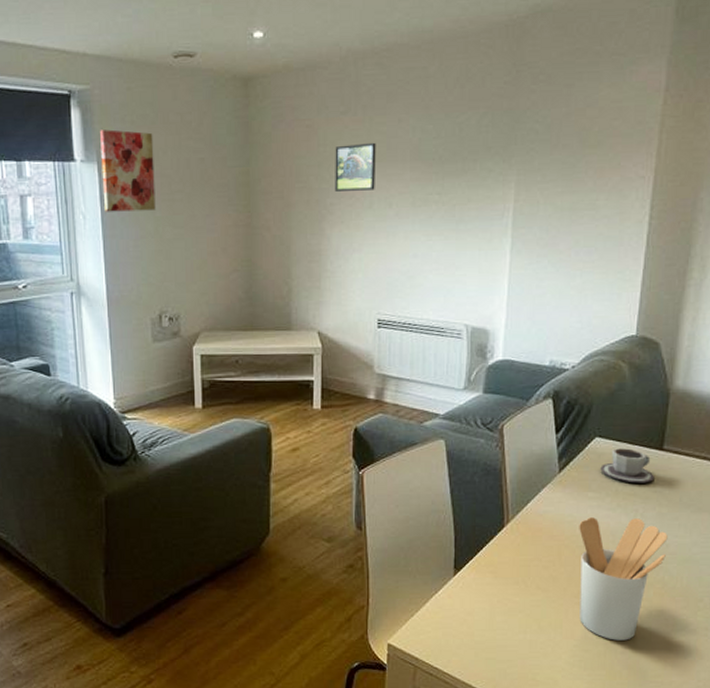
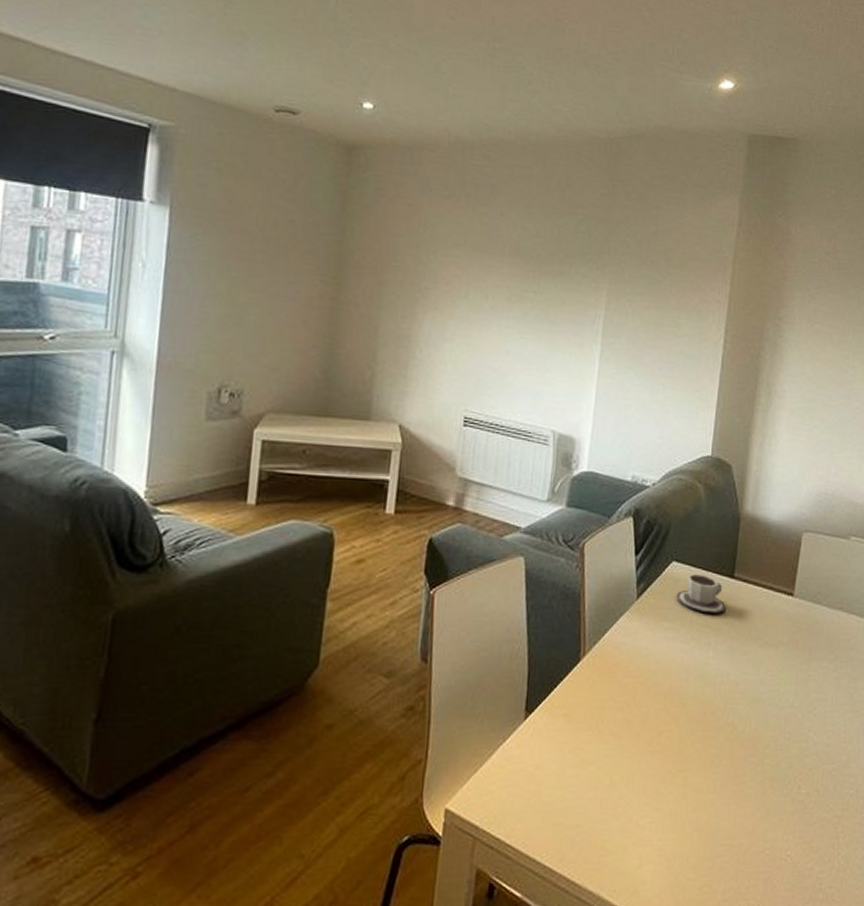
wall art: present [100,129,156,212] -> none [170,172,241,269]
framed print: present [335,142,376,191] -> none [431,229,477,280]
utensil holder: present [579,517,668,641] -> none [652,651,738,796]

